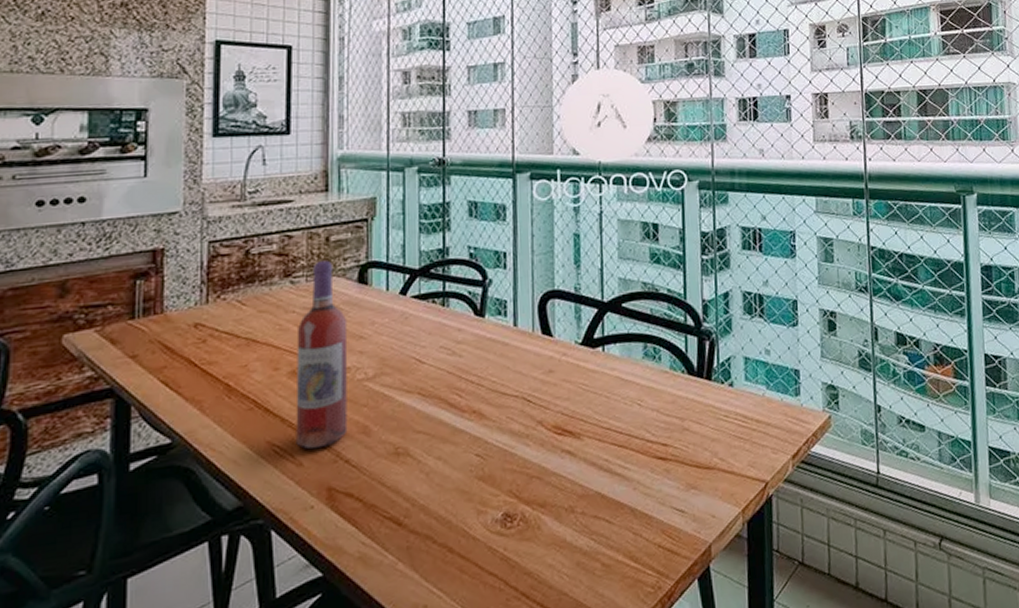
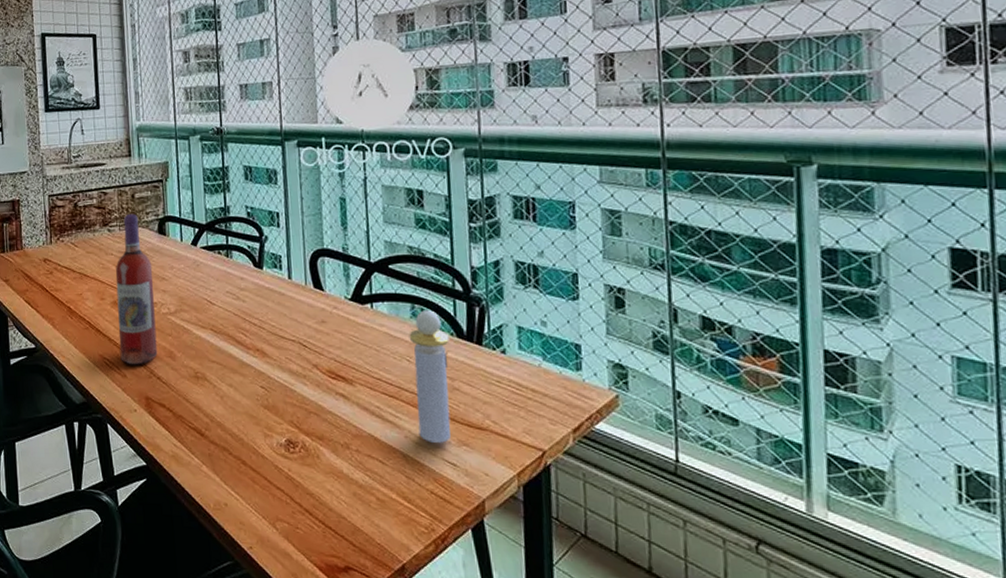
perfume bottle: none [640,348,680,491] -> present [409,310,451,443]

